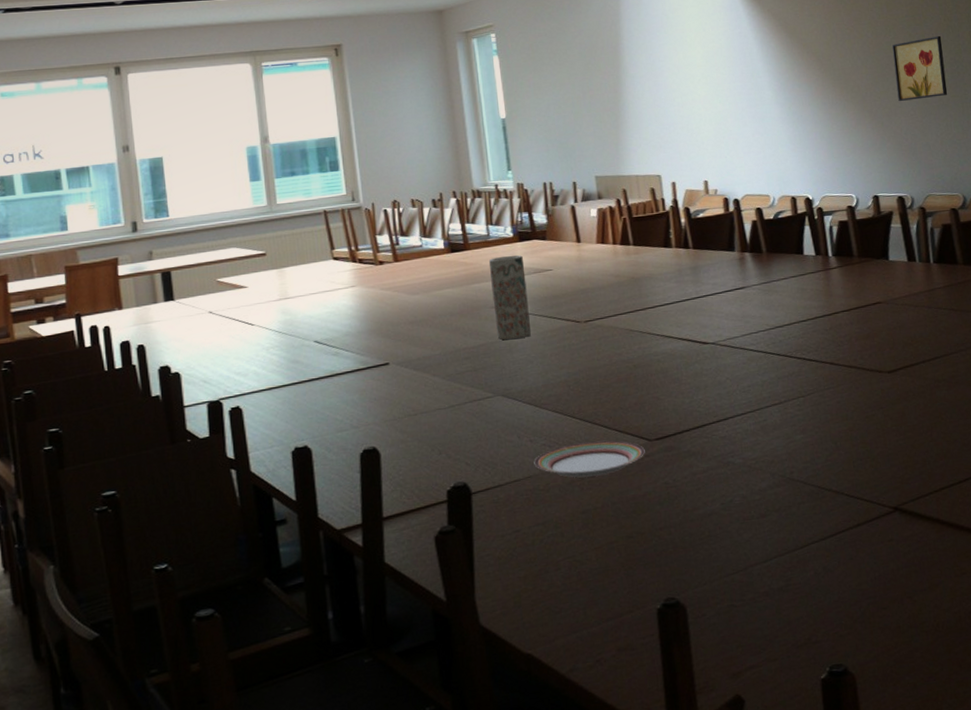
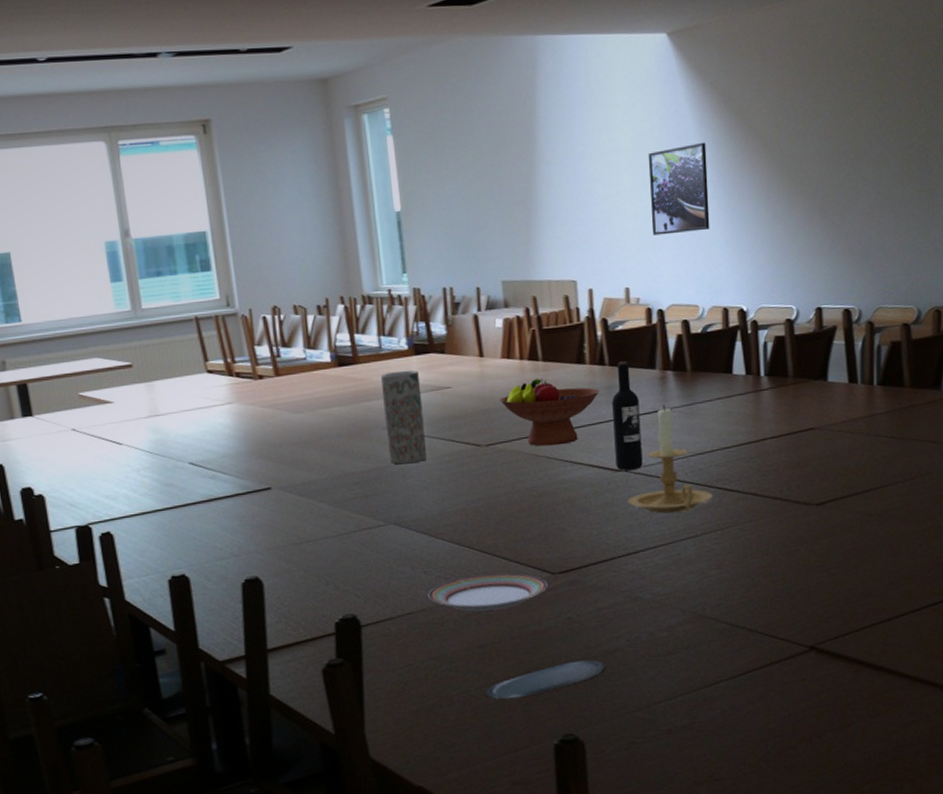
oval tray: none [590,523,702,564] -> present [486,660,605,700]
fruit bowl: none [596,261,686,322] -> present [500,379,600,447]
wine bottle: none [696,244,728,343] -> present [611,360,643,470]
candle holder: none [715,283,794,383] -> present [627,405,713,514]
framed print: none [718,58,776,136] -> present [648,142,710,236]
wall art: present [892,35,948,102] -> none [852,116,913,197]

